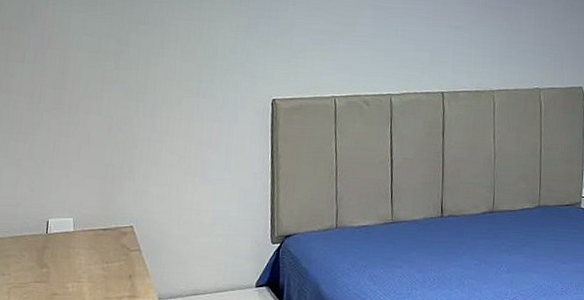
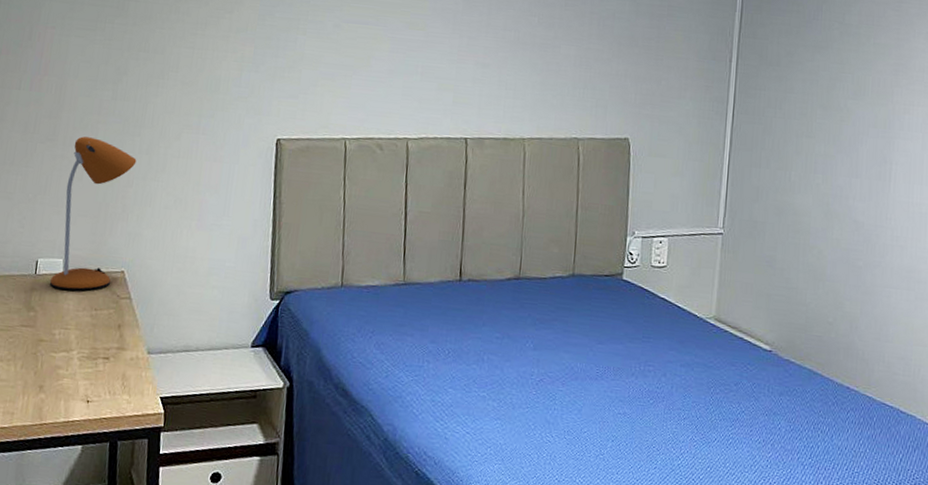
desk lamp: none [61,104,141,247] -> present [50,136,137,291]

